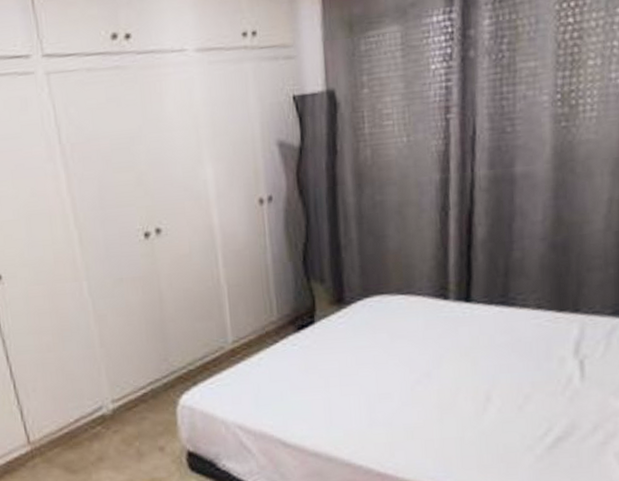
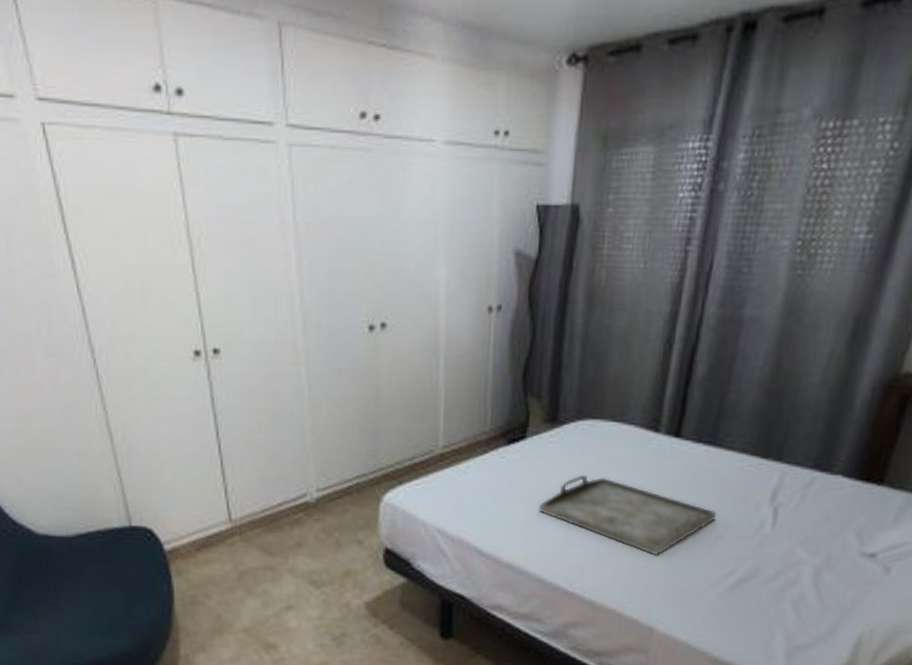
serving tray: none [337,351,521,425] -> present [538,474,716,556]

